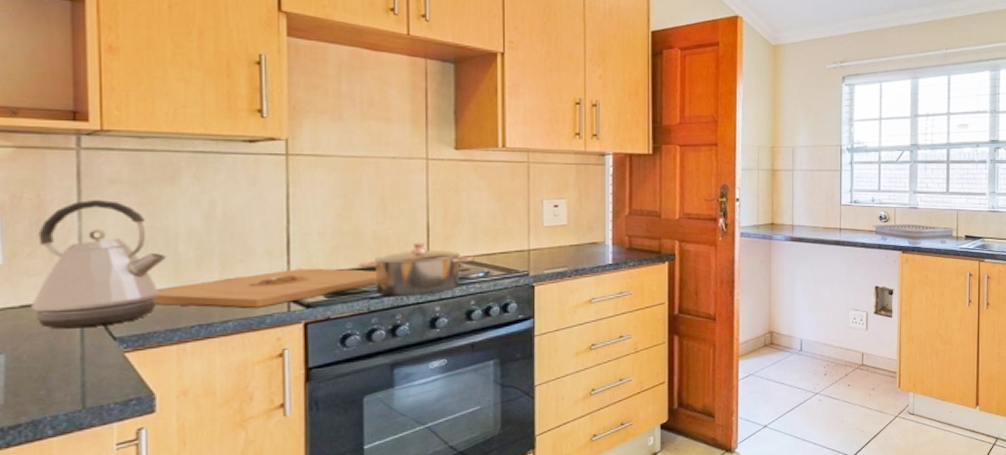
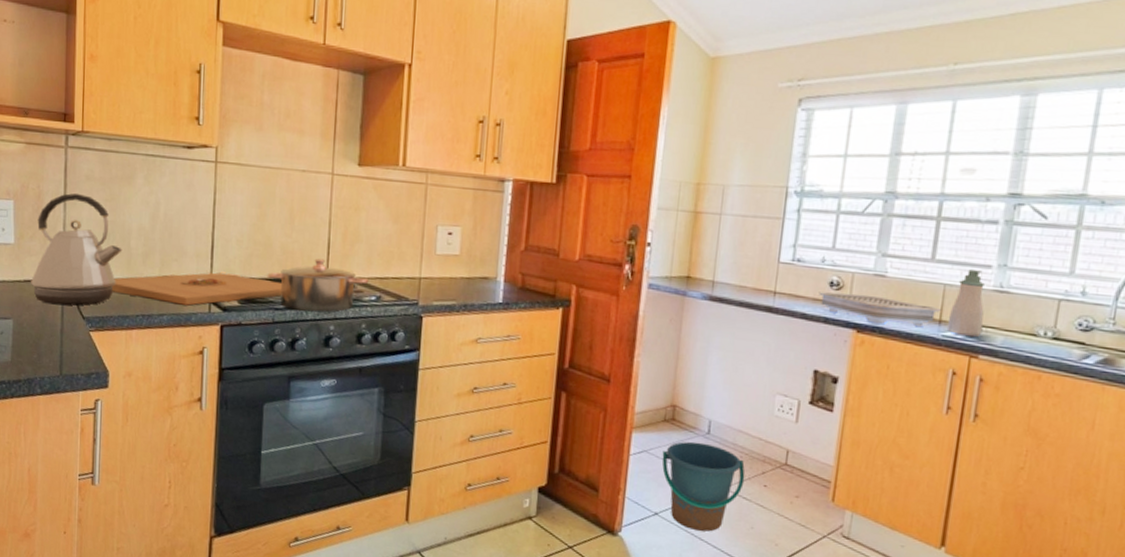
bucket: none [766,359,833,433] -> present [662,441,745,532]
soap bottle: none [962,197,985,247] -> present [946,269,984,338]

